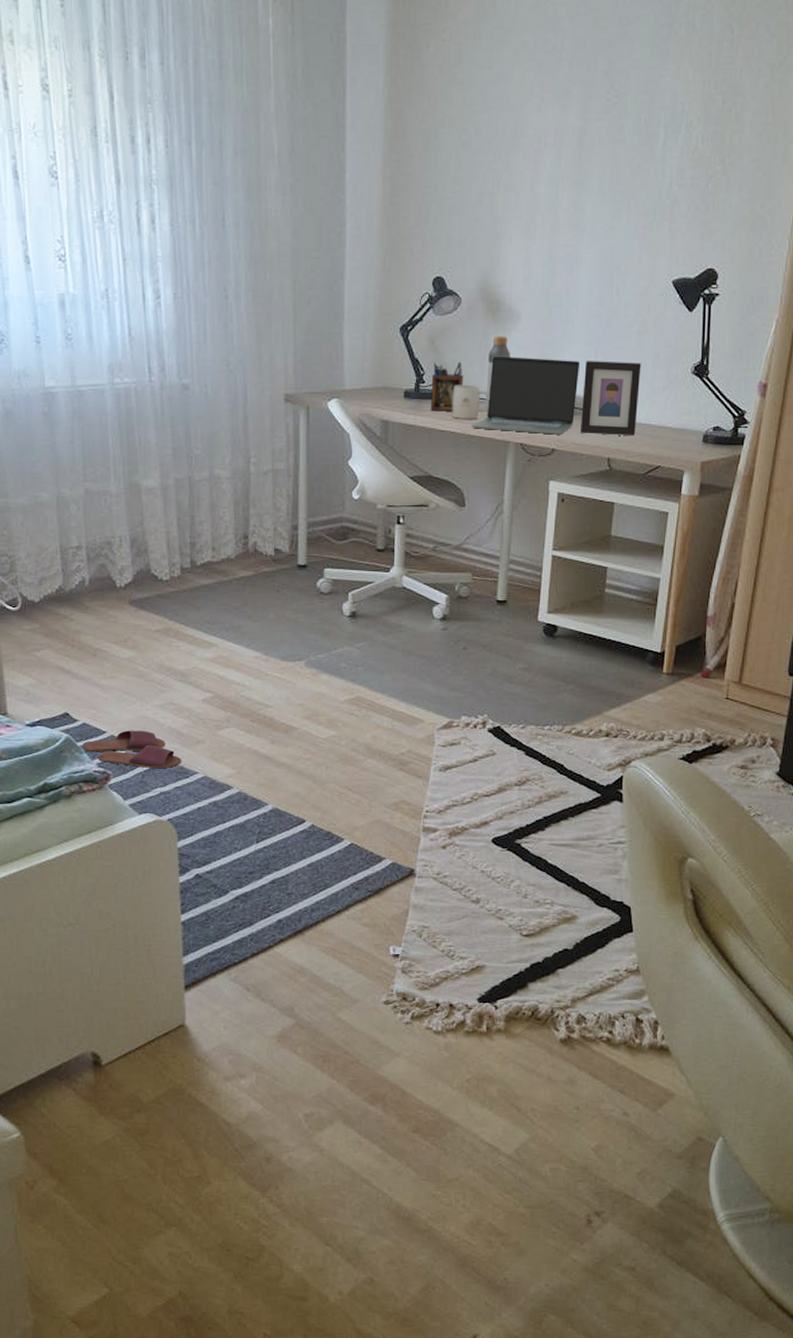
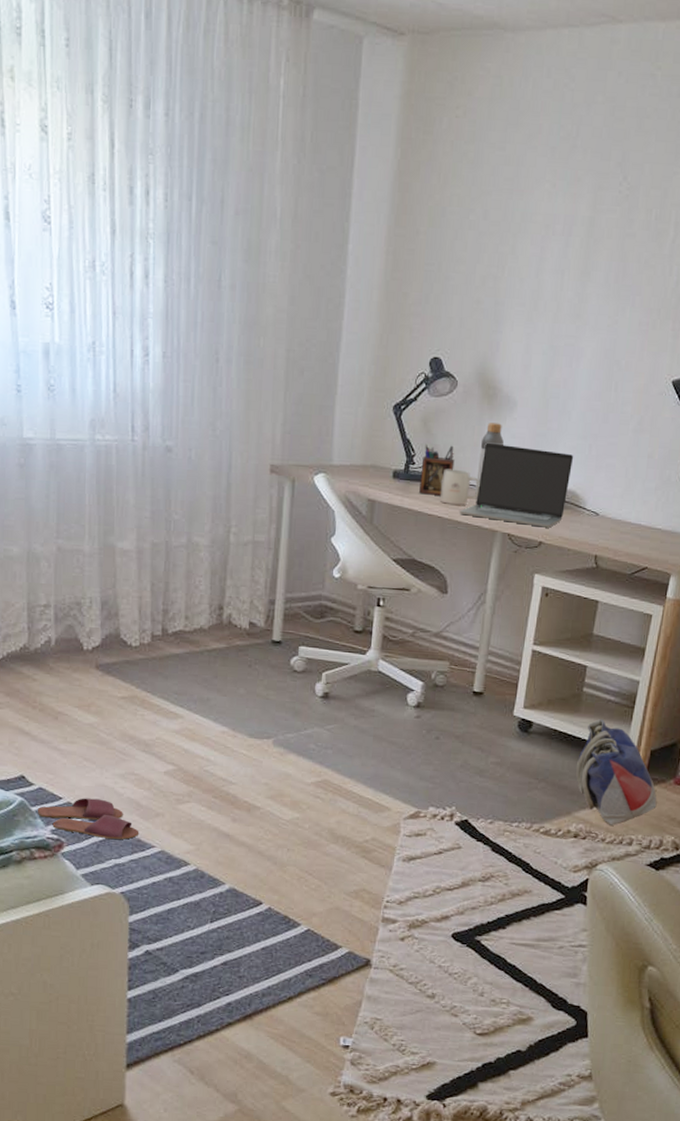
picture frame: present [581,361,641,436] -> none [569,455,635,535]
tote bag: none [603,619,686,722] -> present [575,719,657,826]

